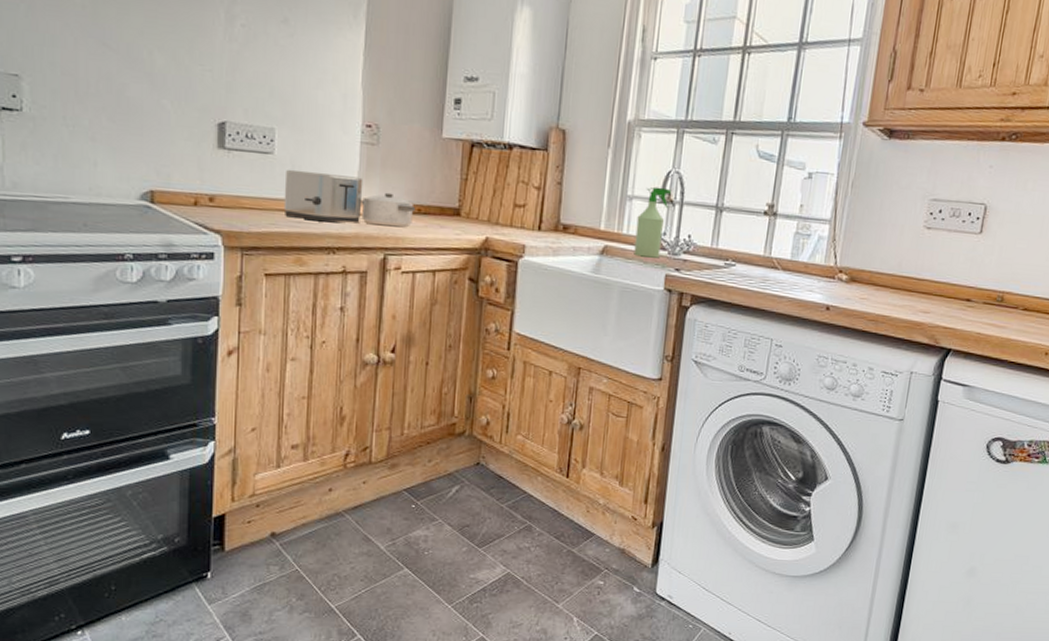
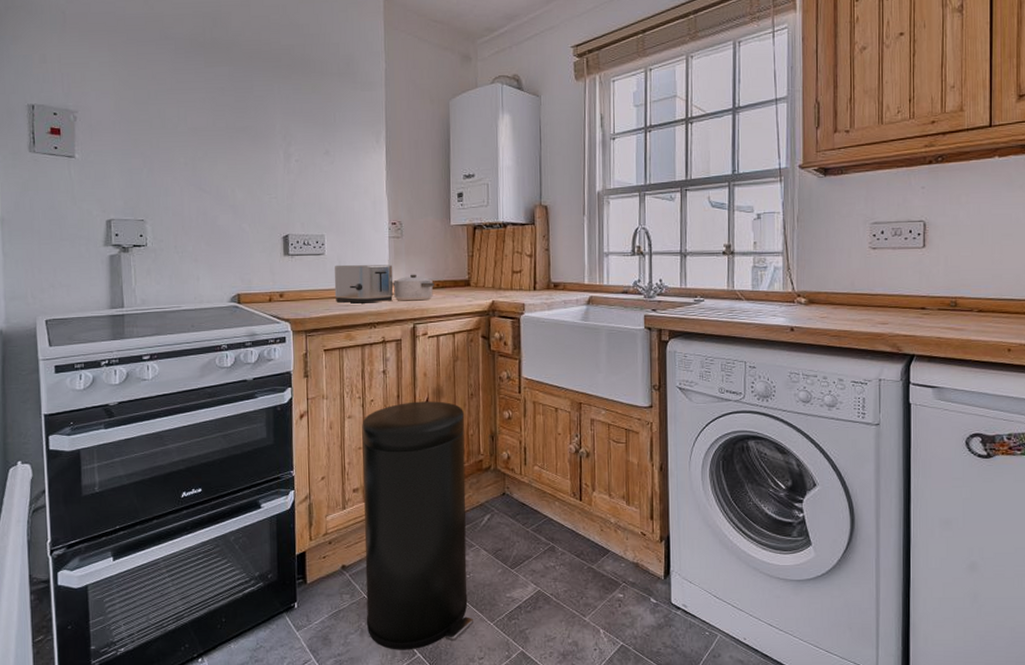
pedal bin: none [297,348,439,631] -> present [362,401,473,650]
spray bottle: present [634,186,671,258] -> none [614,242,640,303]

